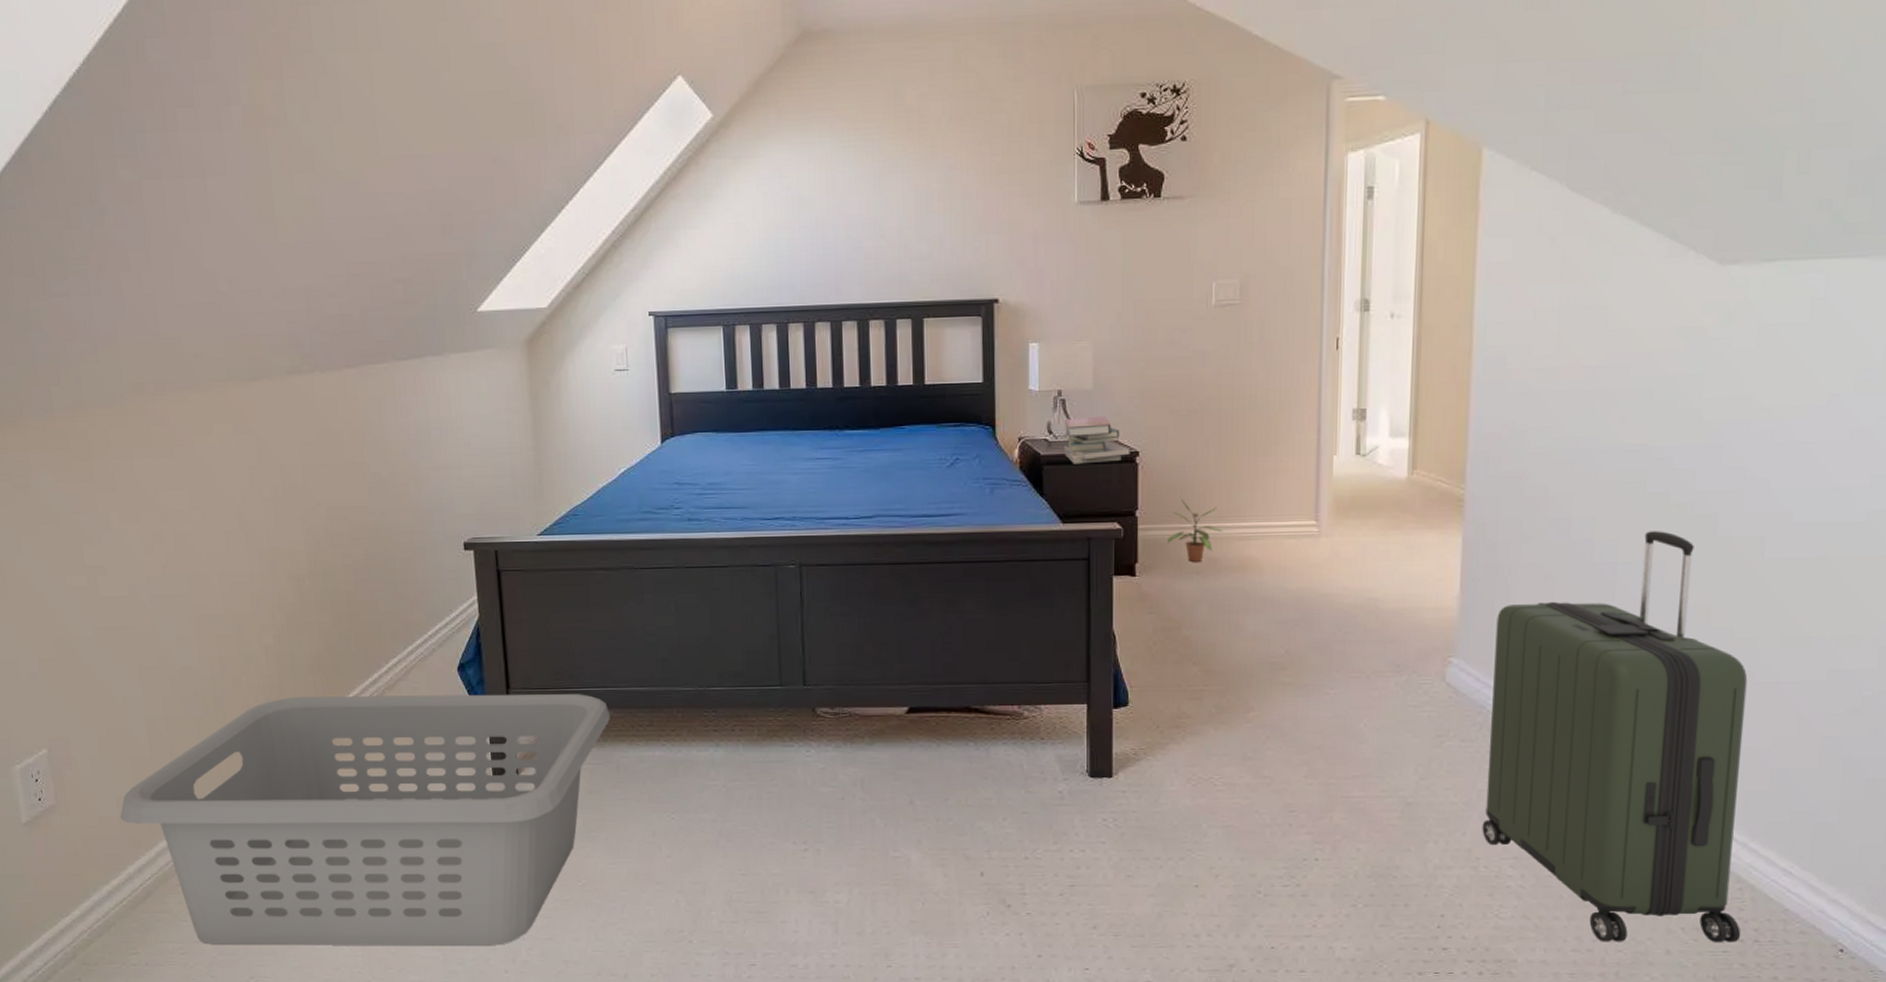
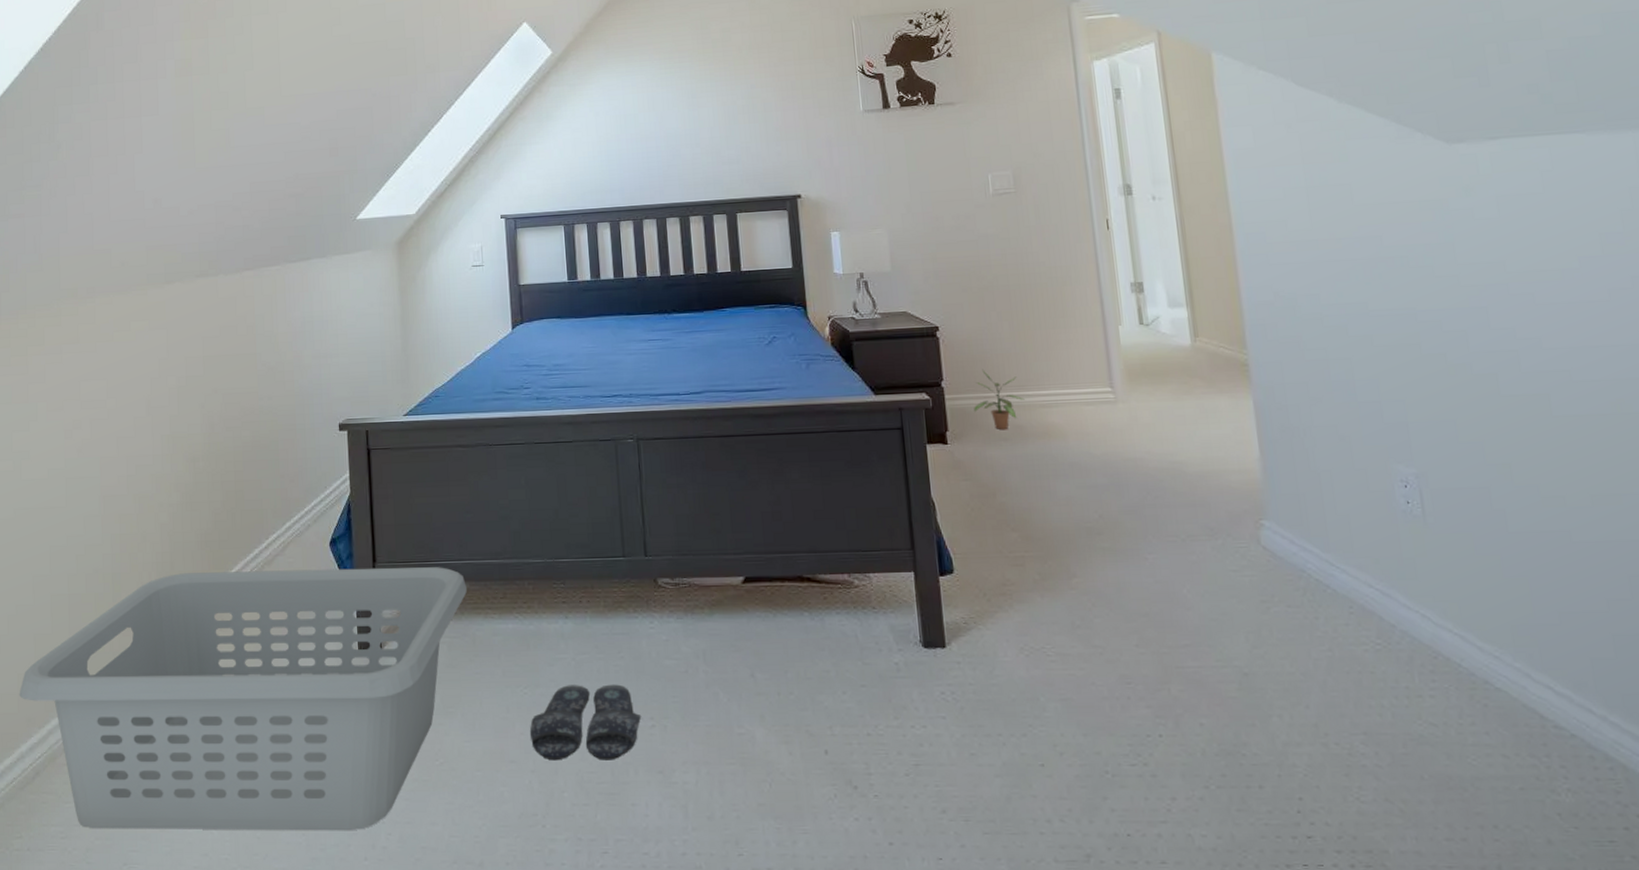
slippers: none [676,810,795,882] -> present [529,684,642,761]
books: present [1064,415,1130,465] -> none [868,294,931,340]
suitcase: present [1482,531,1748,942] -> none [1300,391,1625,830]

